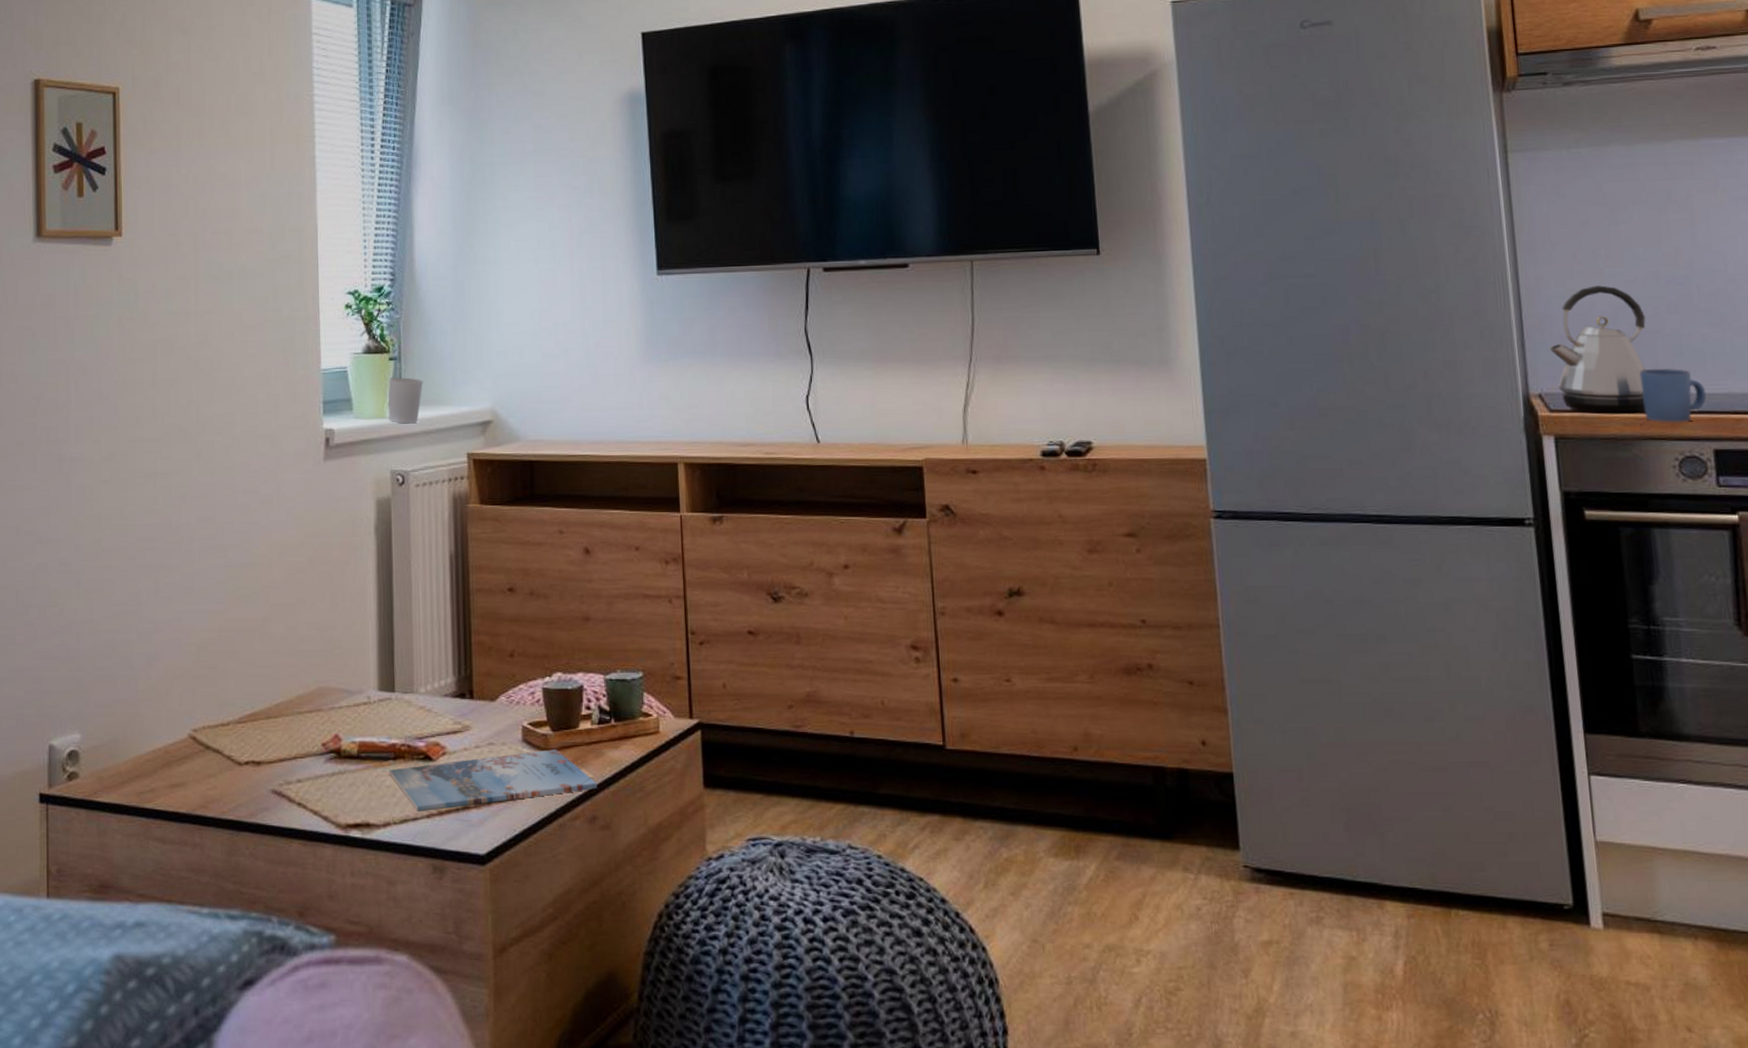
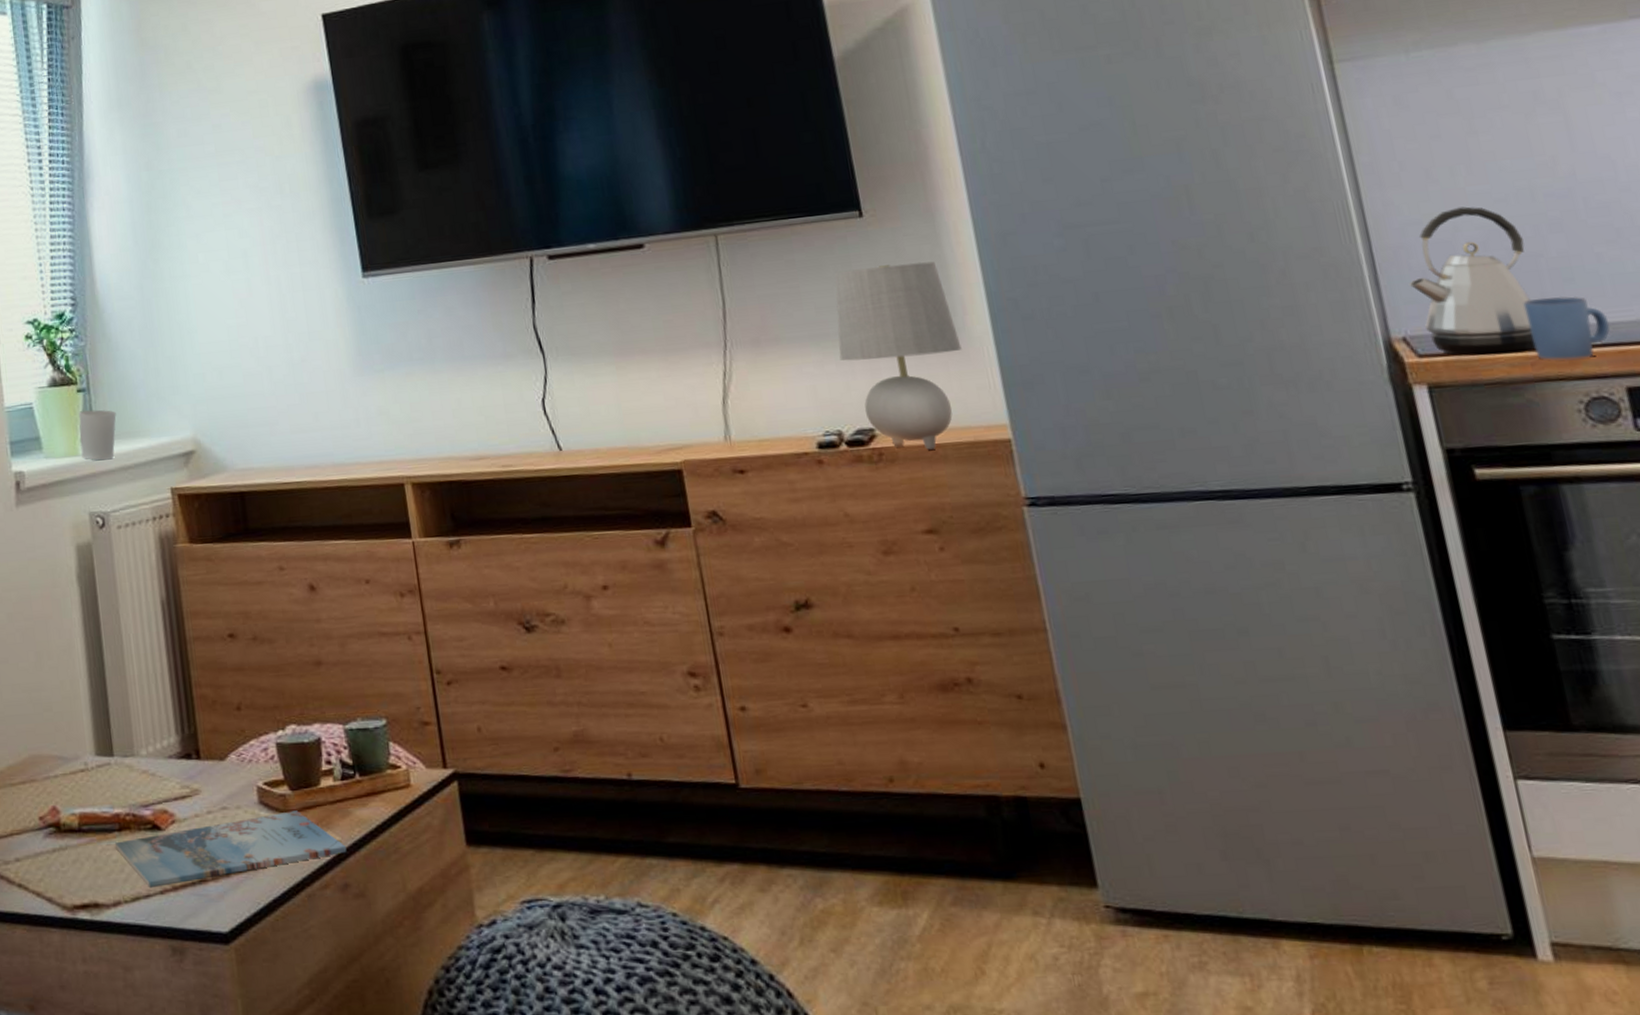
table lamp: none [1068,299,1173,463] -> present [835,261,962,450]

